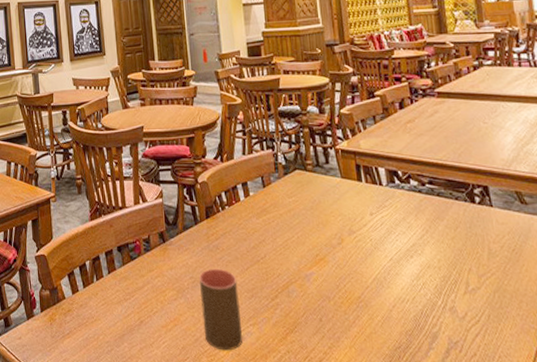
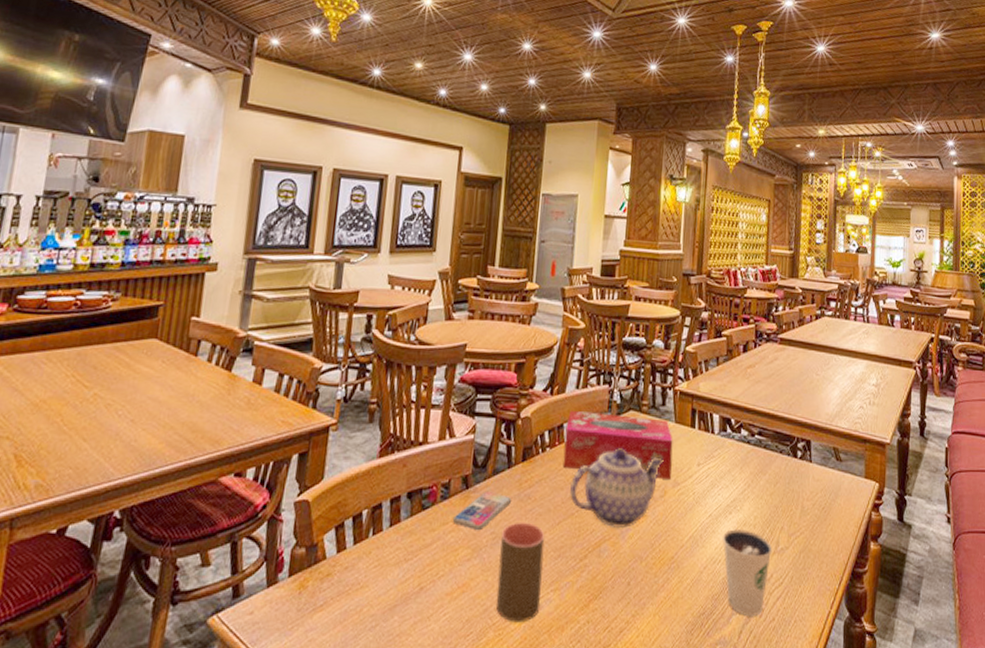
smartphone: none [156,243,202,276] -> present [452,490,511,531]
tissue box: none [239,174,345,228] -> present [562,411,673,479]
teapot: none [252,203,336,273] -> present [570,448,664,529]
dixie cup: none [408,271,463,351] -> present [723,529,773,616]

